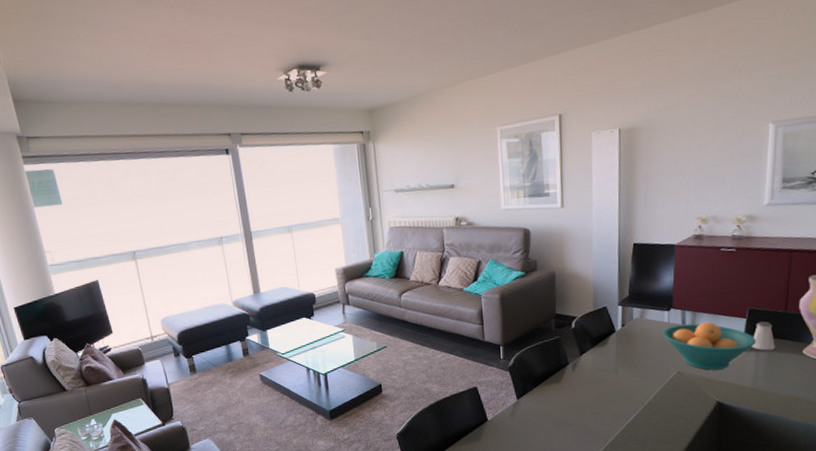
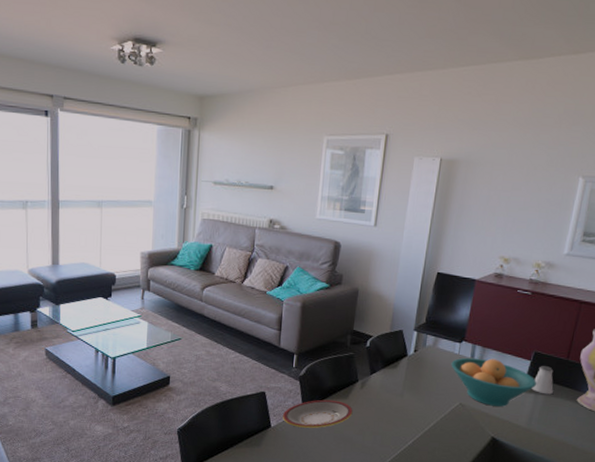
plate: none [497,386,568,418] -> present [282,399,353,428]

